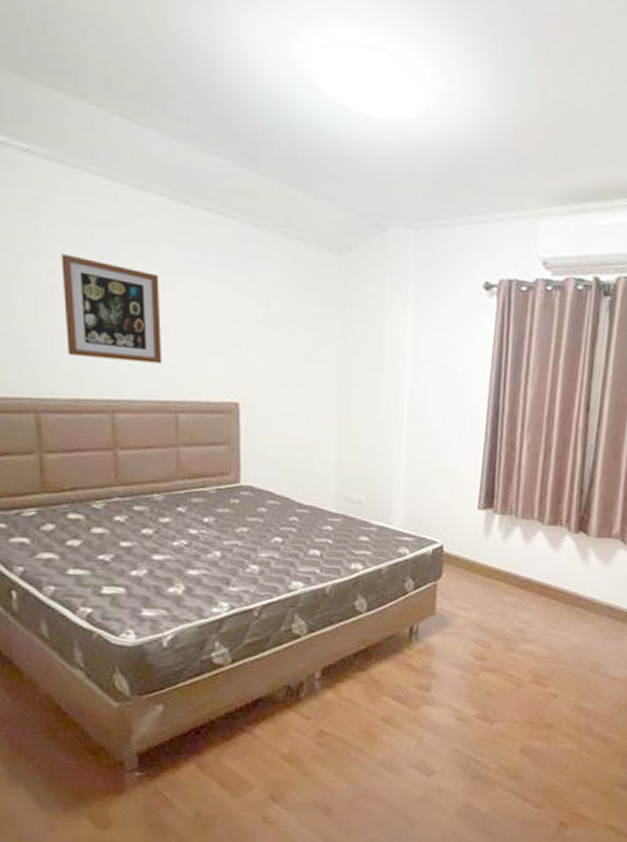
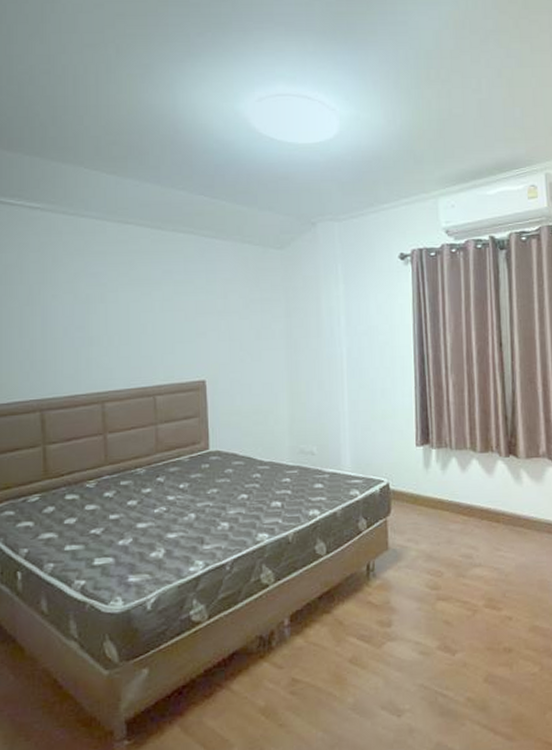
wall art: present [61,254,163,364] -> none [63,281,143,360]

